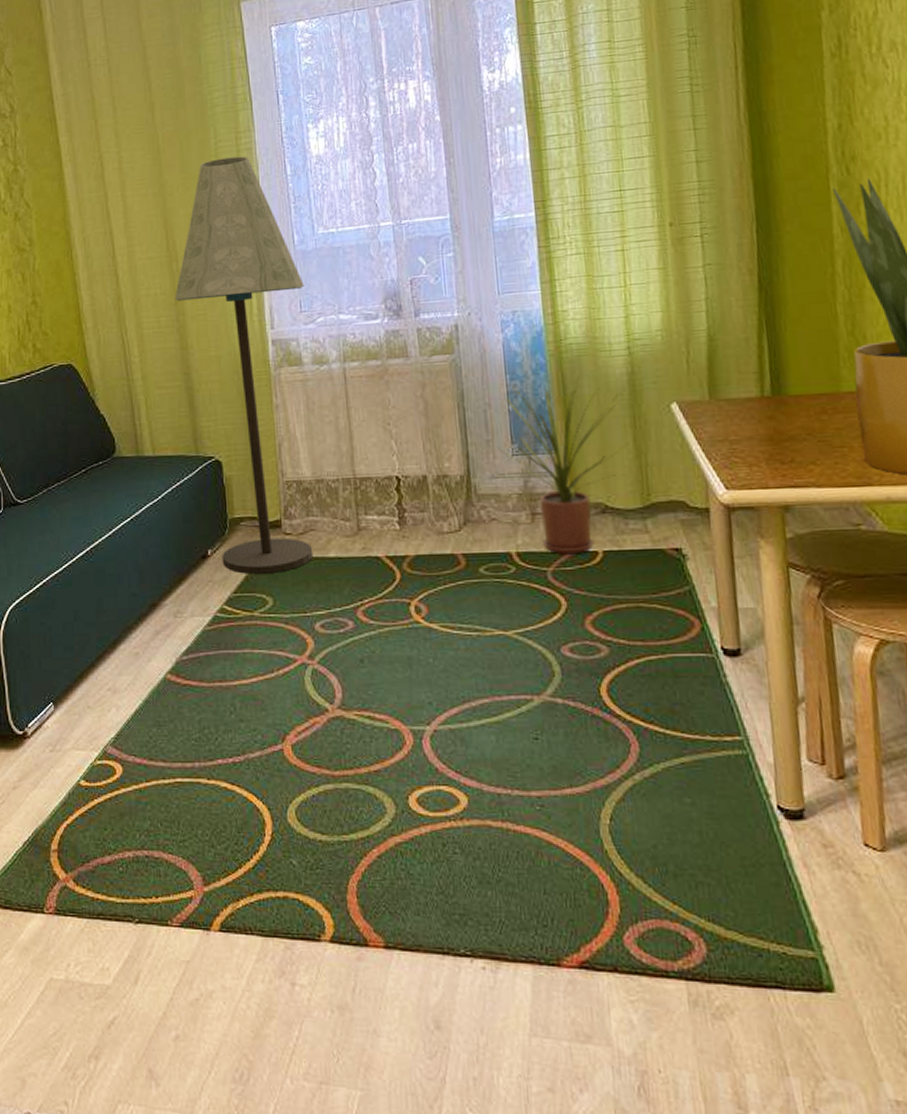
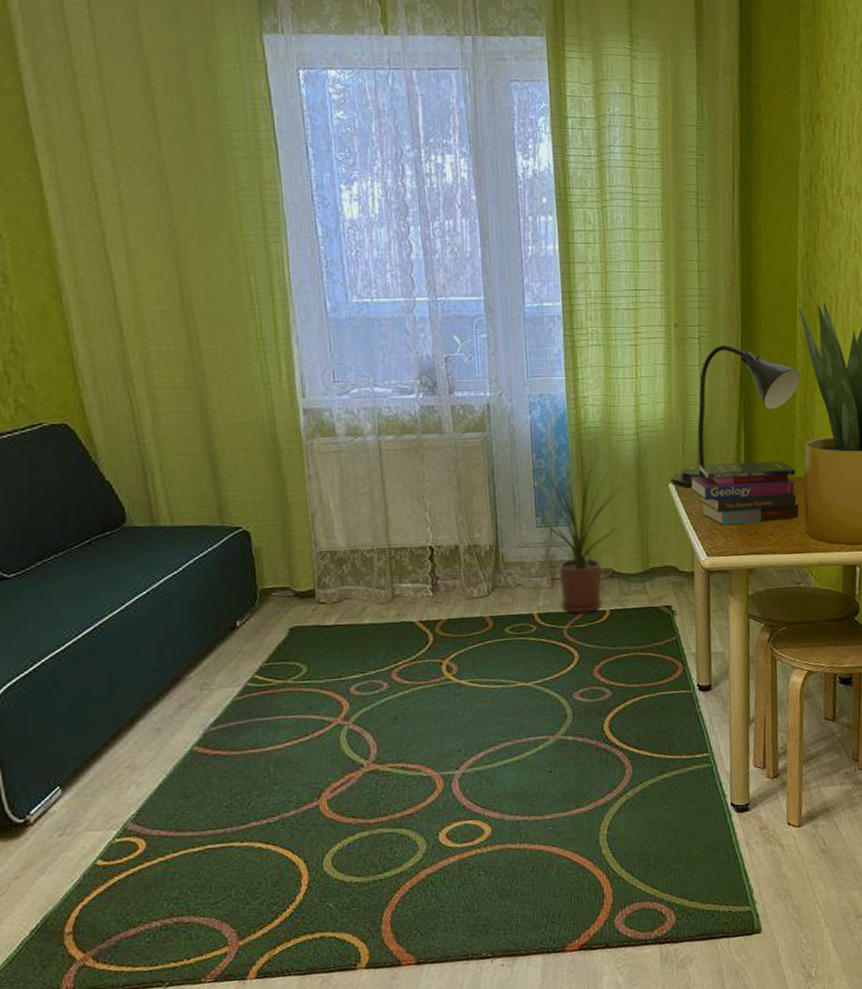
floor lamp: present [174,156,314,574] -> none [191,208,348,644]
desk lamp: none [672,241,842,409] -> present [670,345,801,488]
books: none [699,372,852,453] -> present [690,461,799,526]

